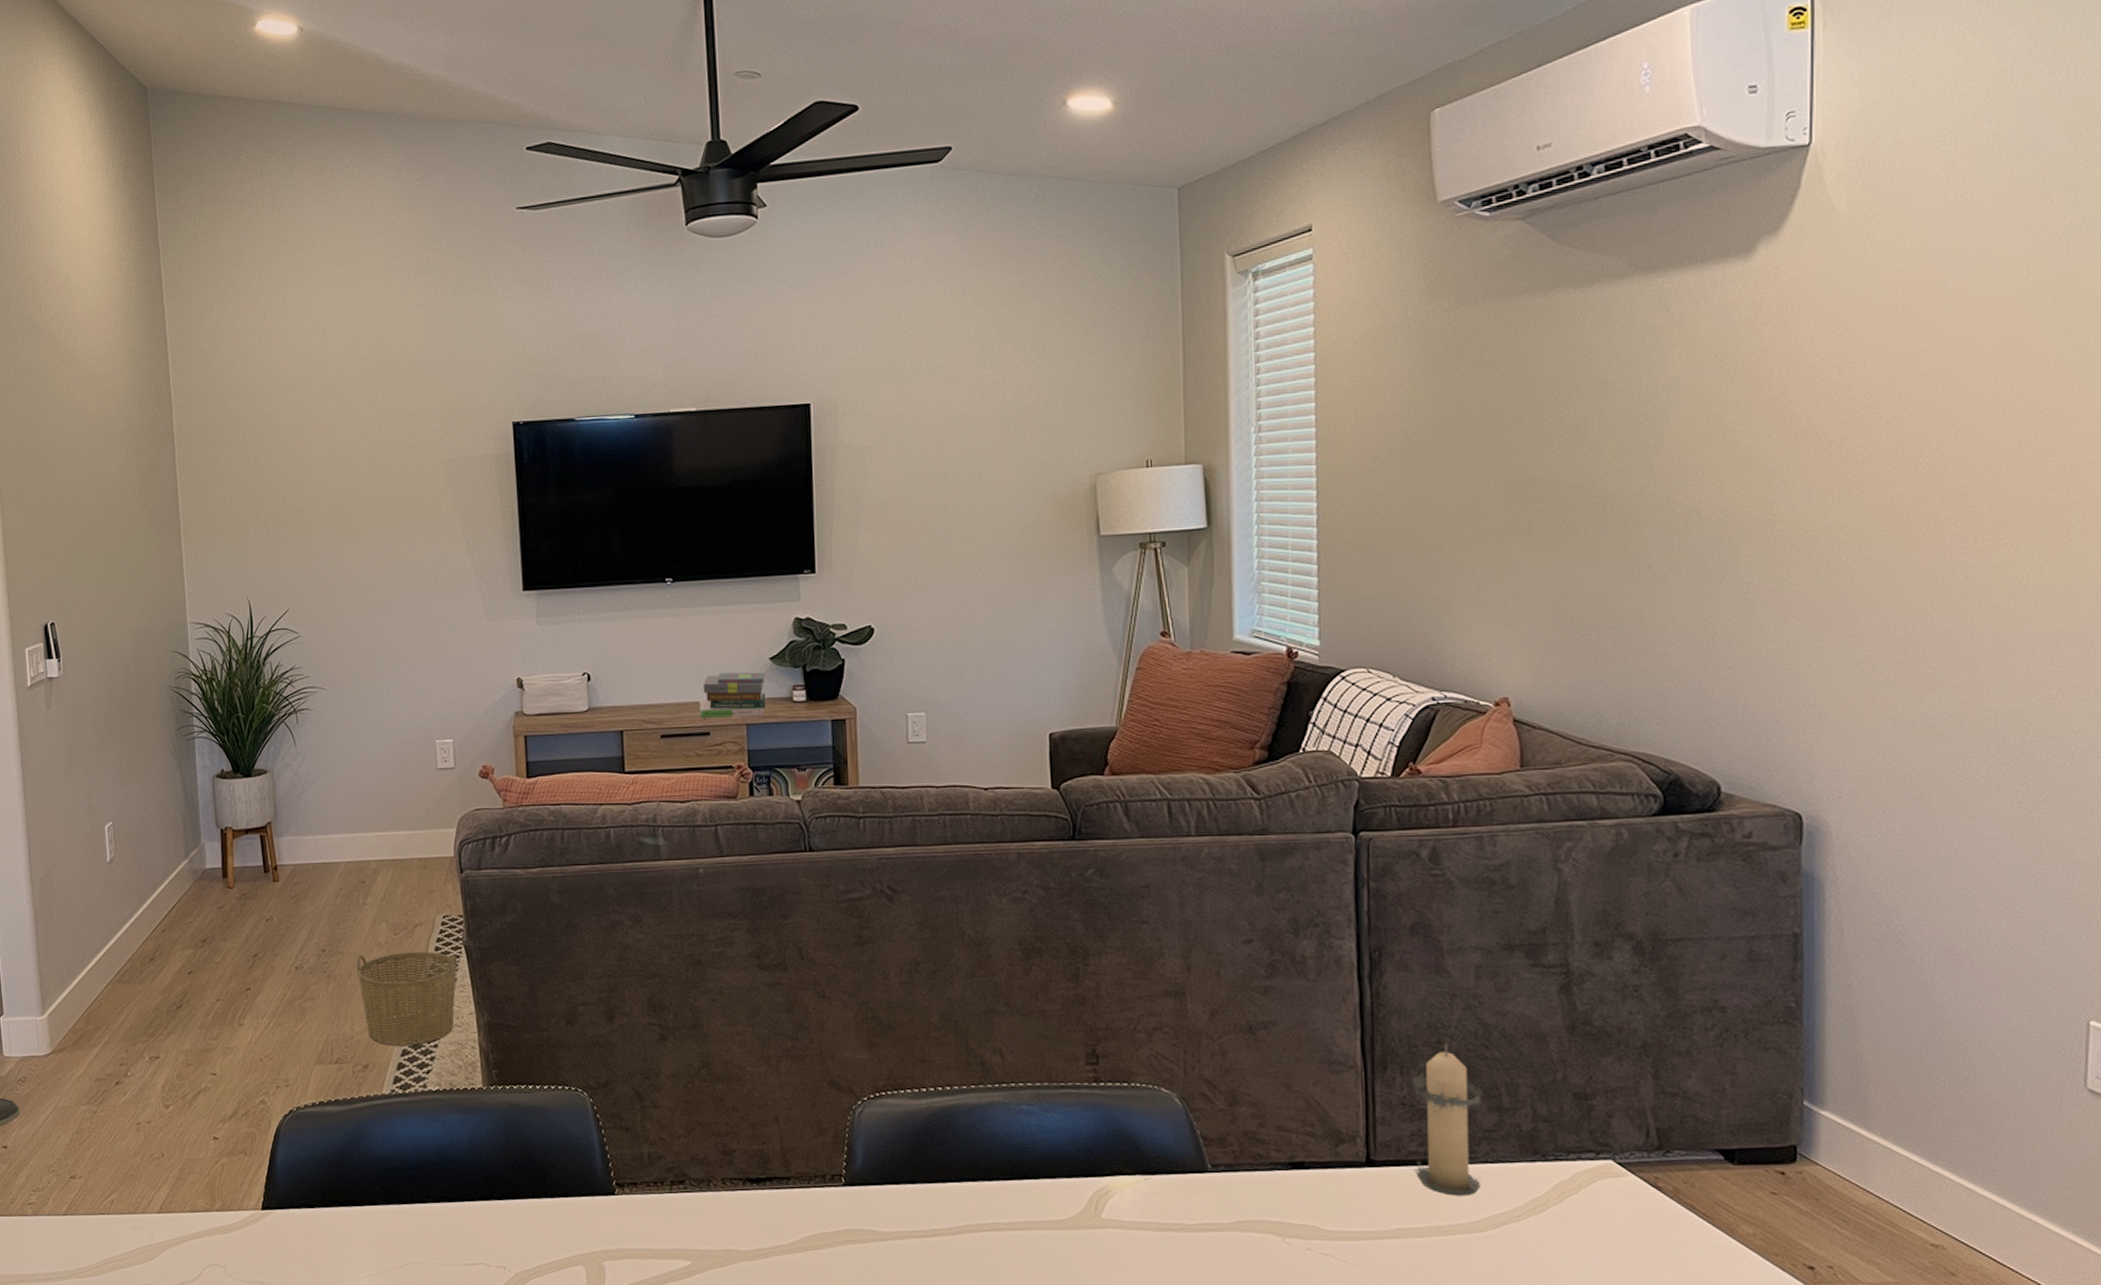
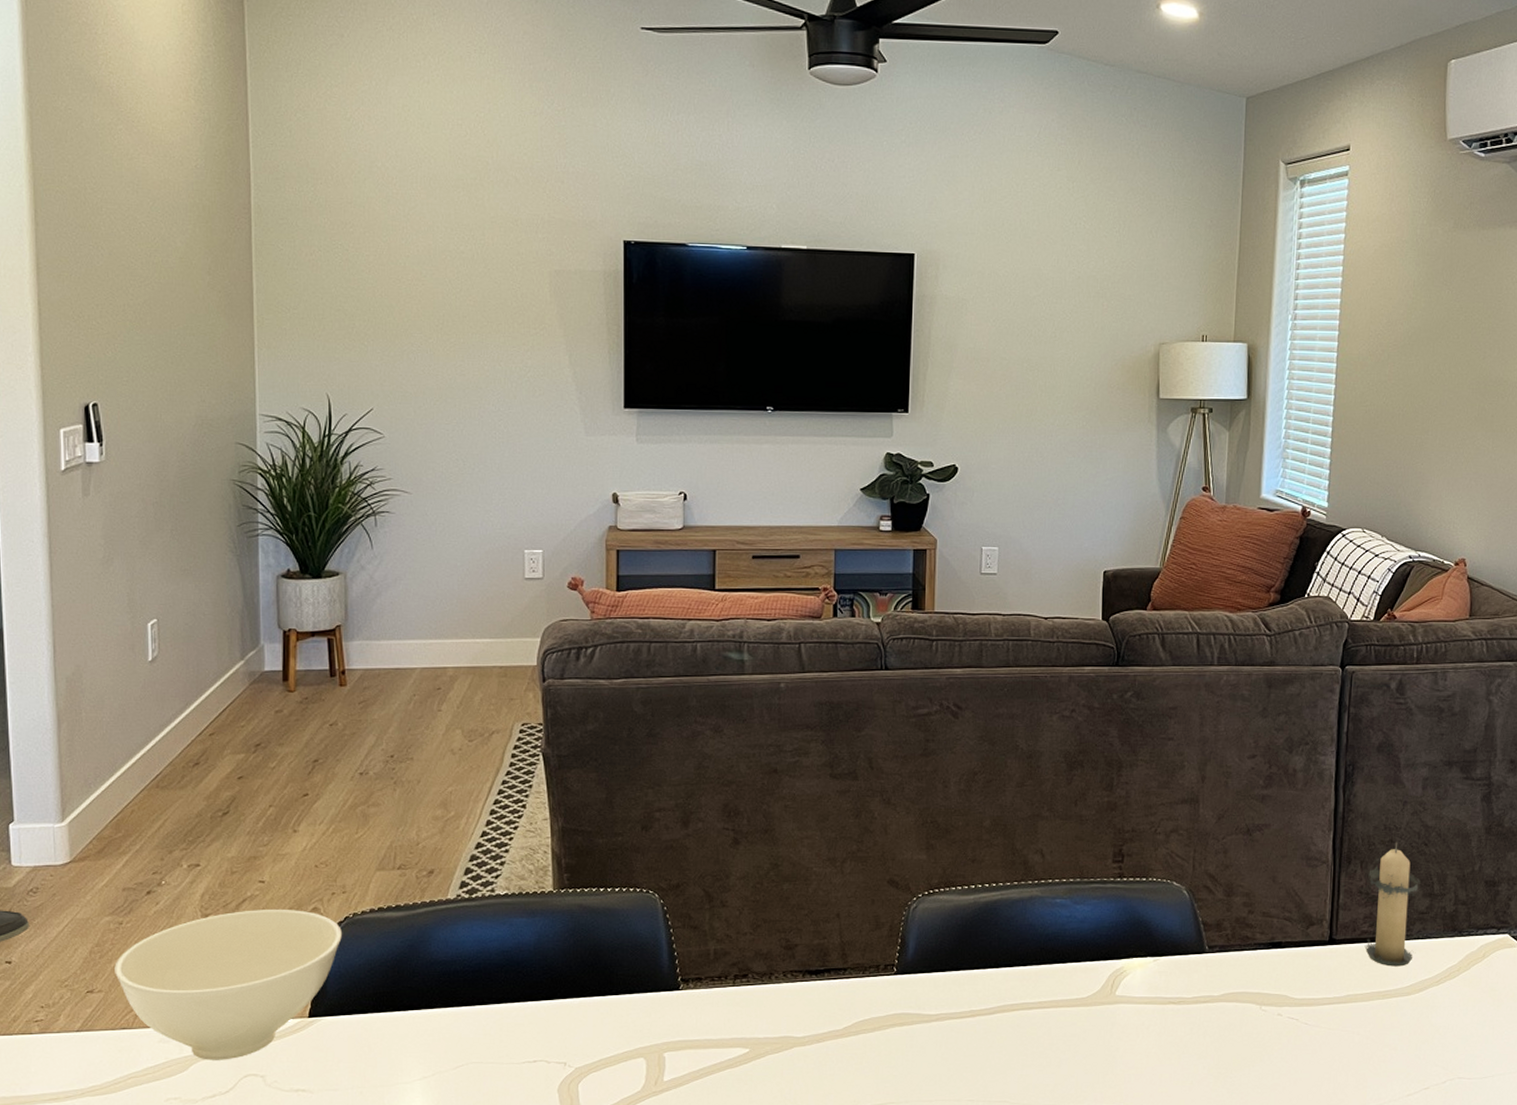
bowl: none [92,1101,288,1249] -> present [114,908,342,1060]
basket: present [356,952,458,1046] -> none [427,758,534,851]
books: present [699,672,766,718] -> none [791,500,855,543]

